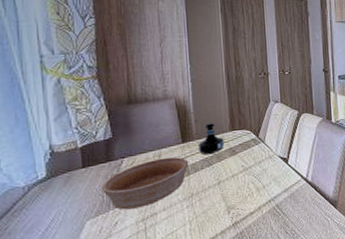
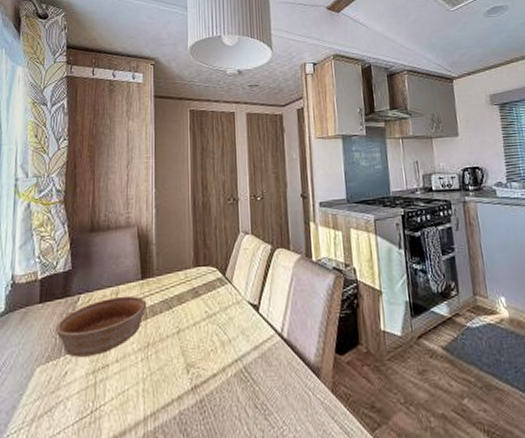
tequila bottle: present [199,122,224,155] -> none [159,255,187,296]

